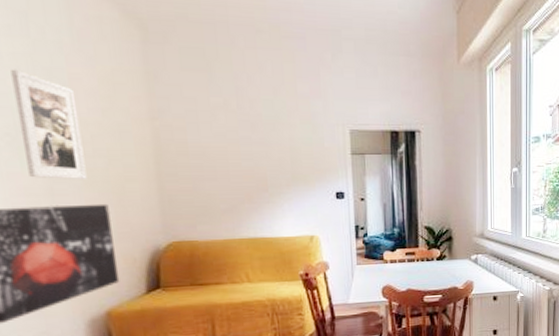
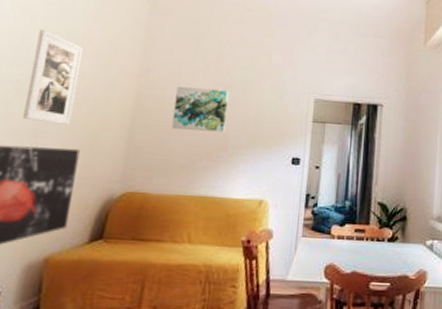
wall art: none [198,126,261,174] -> present [171,86,229,133]

